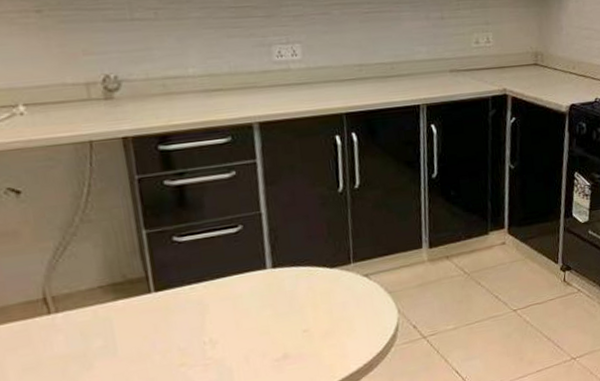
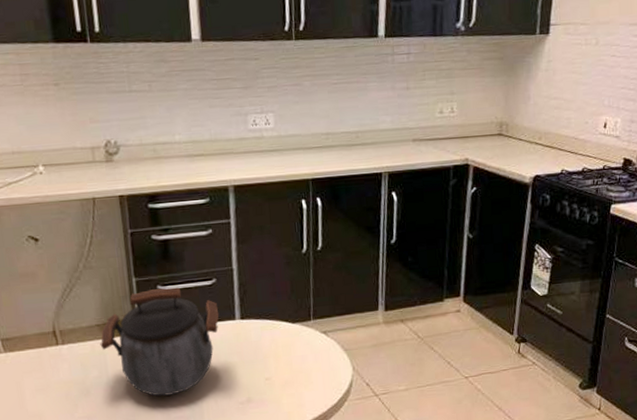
kettle: none [104,237,248,362] -> present [100,287,219,396]

